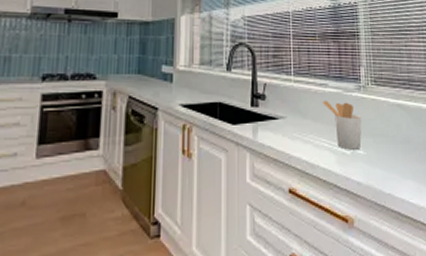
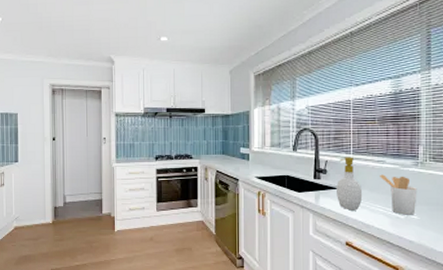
soap bottle: none [277,79,306,147] -> present [337,157,363,211]

